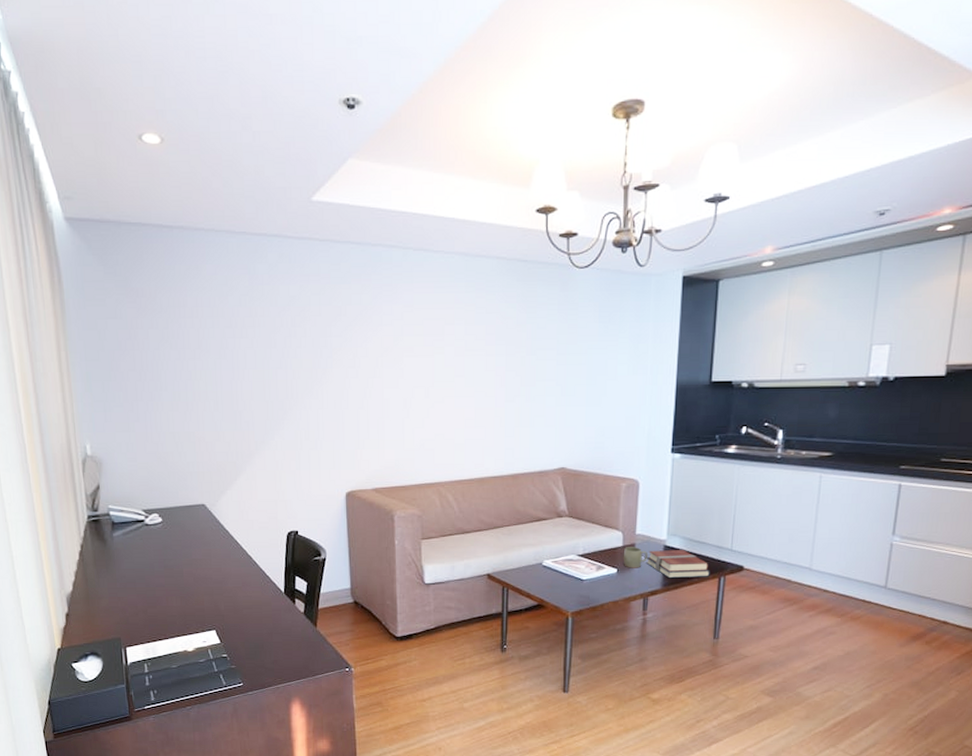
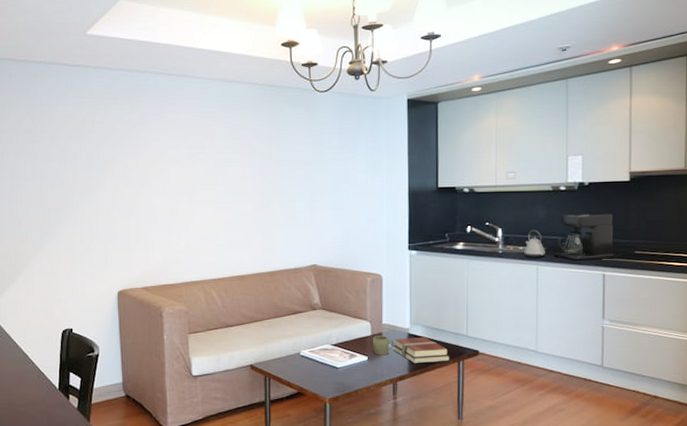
kettle: none [807,432,833,466] -> present [524,229,545,259]
coffee maker: none [842,412,920,469] -> present [554,212,615,261]

